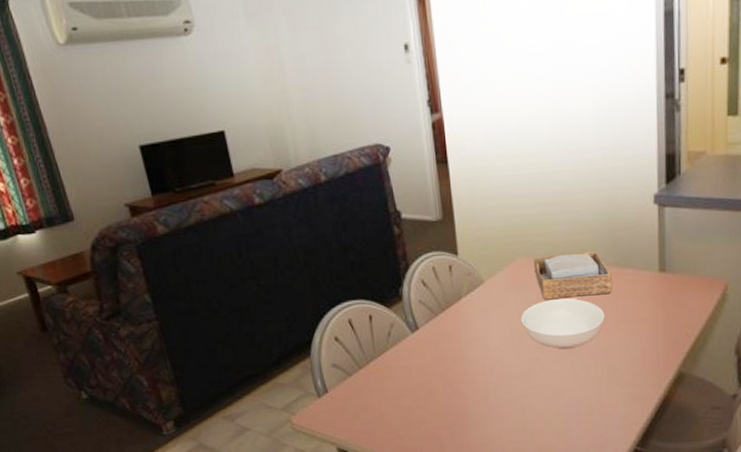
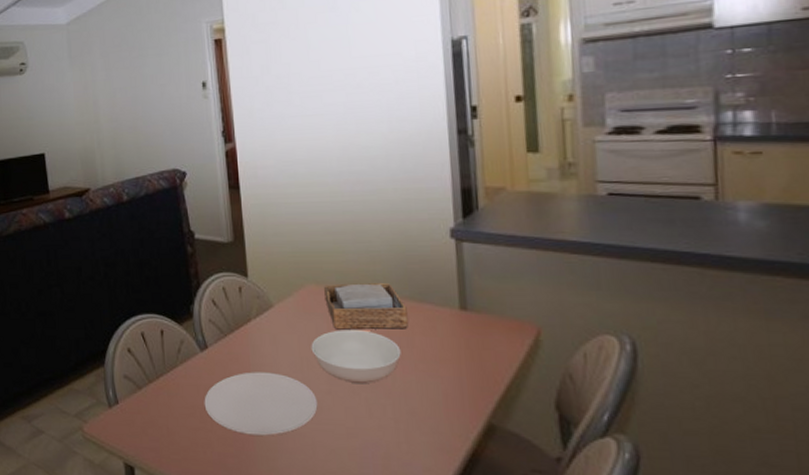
plate: none [416,346,527,408] -> present [204,372,318,436]

